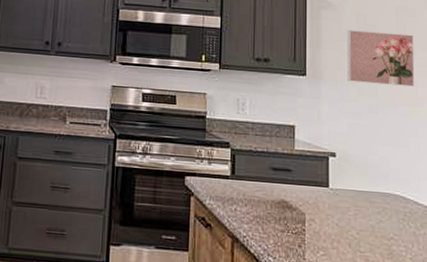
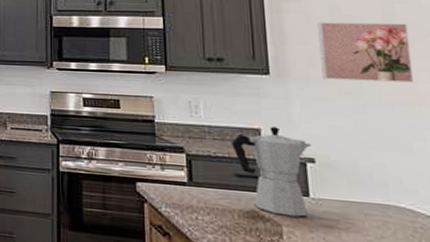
moka pot: none [270,123,334,206] -> present [232,126,311,217]

